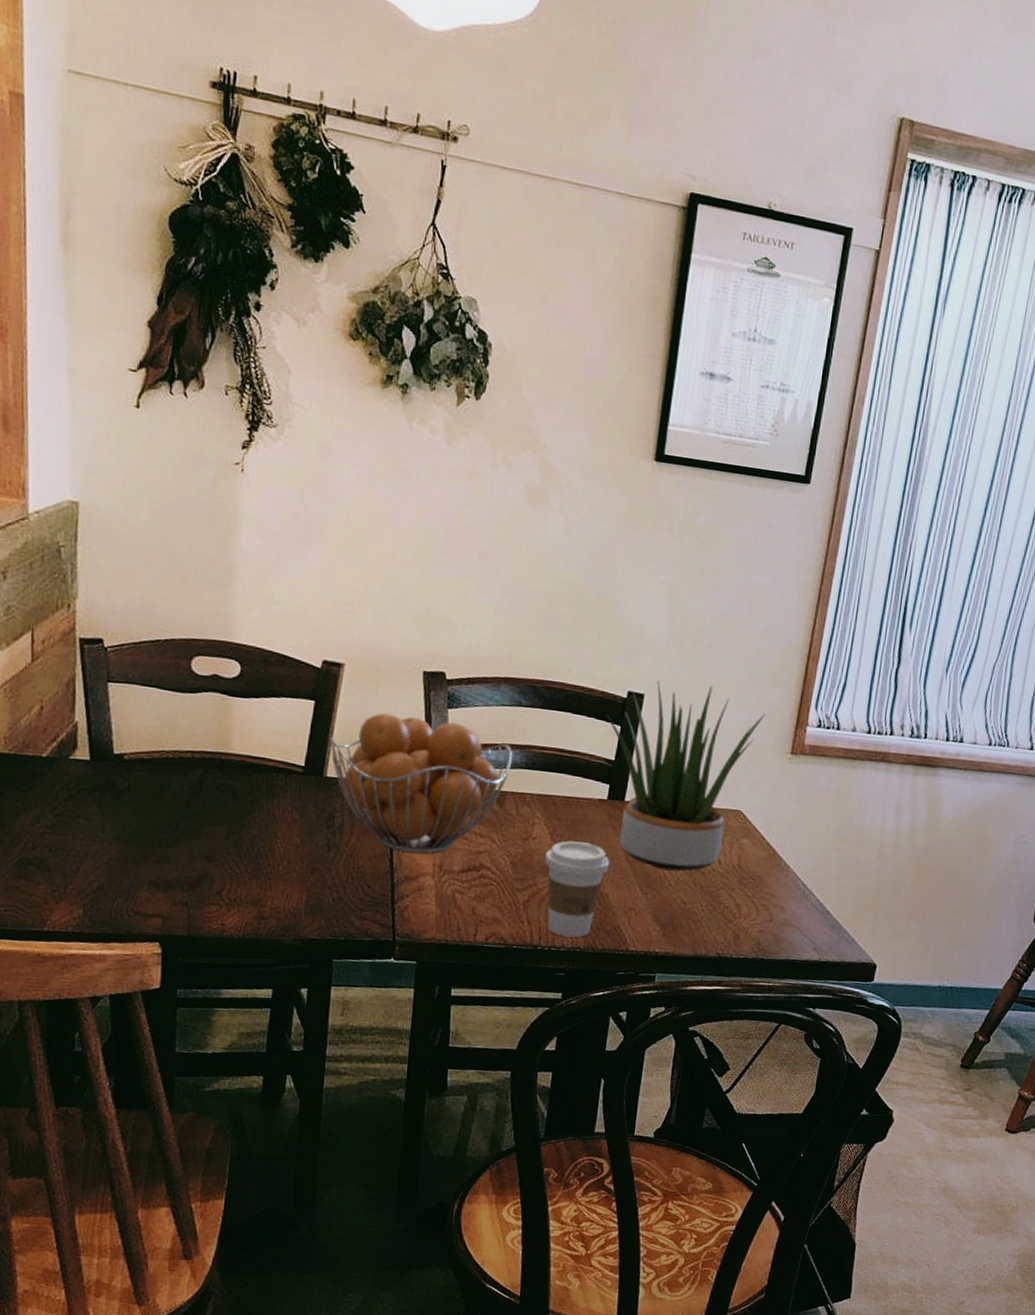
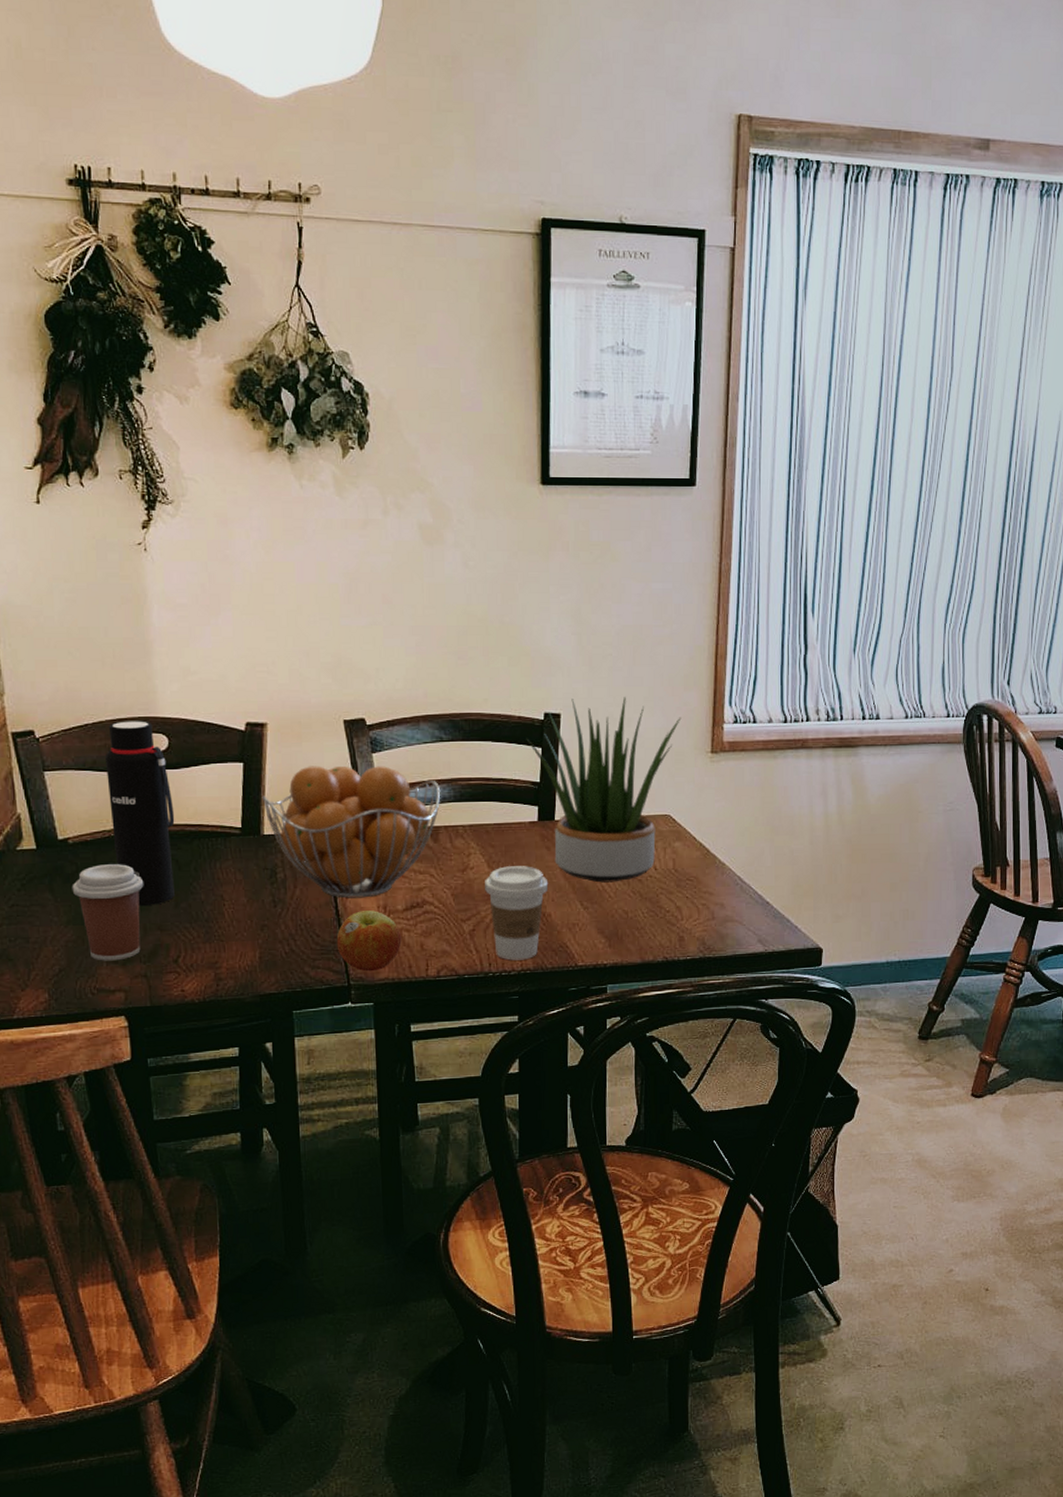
coffee cup: none [121,785,197,885] -> present [72,864,144,961]
water bottle: none [170,642,238,834] -> present [106,721,175,905]
apple: none [386,867,454,930] -> present [336,910,402,972]

